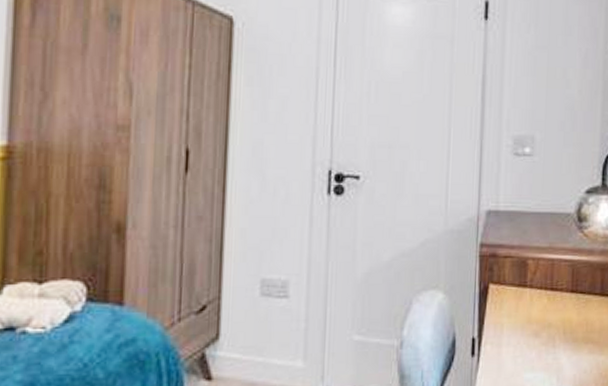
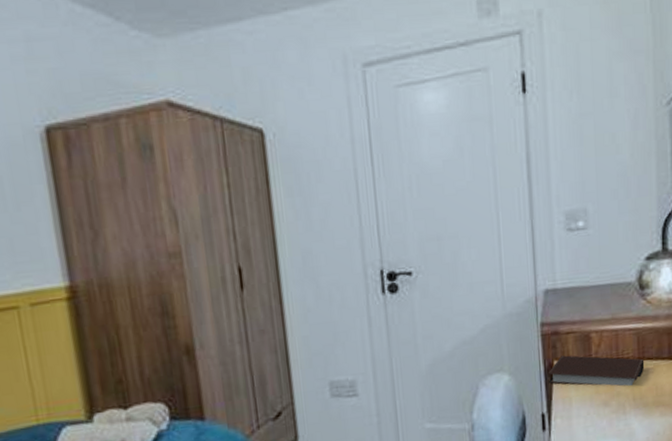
notebook: none [481,279,577,319] -> present [547,355,645,387]

